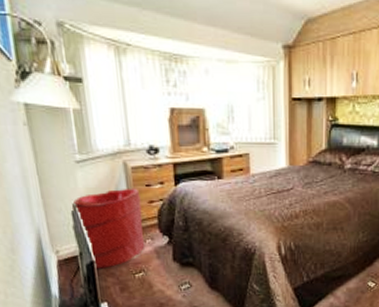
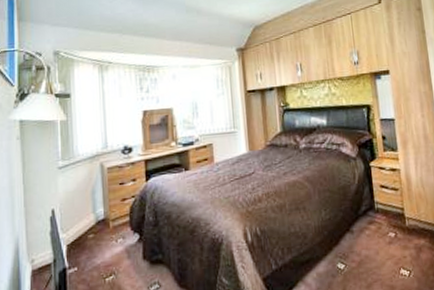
laundry hamper: present [72,188,145,269] -> none [51,187,117,276]

